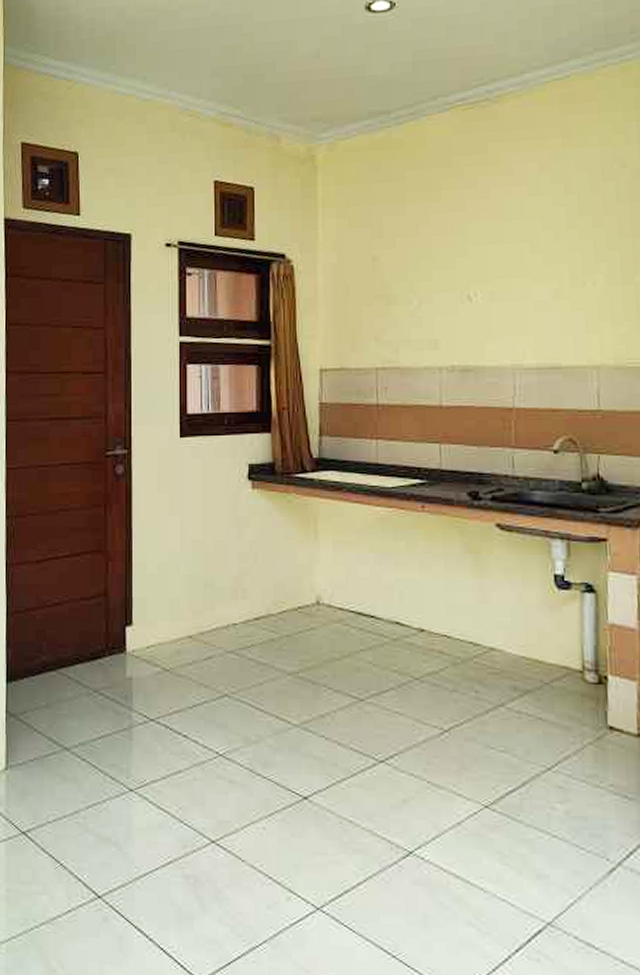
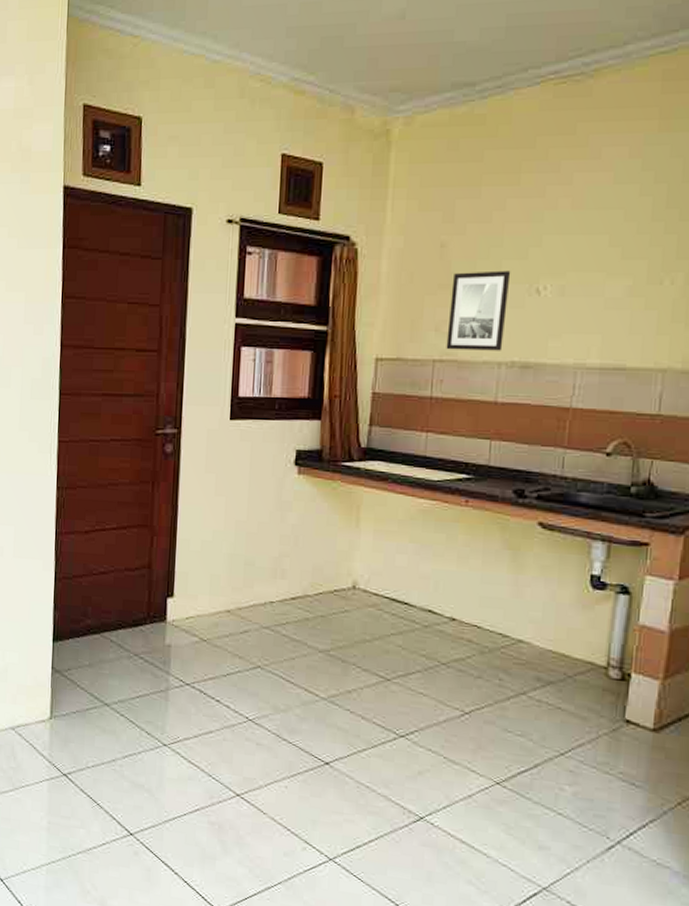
wall art: none [386,280,442,358] -> present [446,270,511,351]

